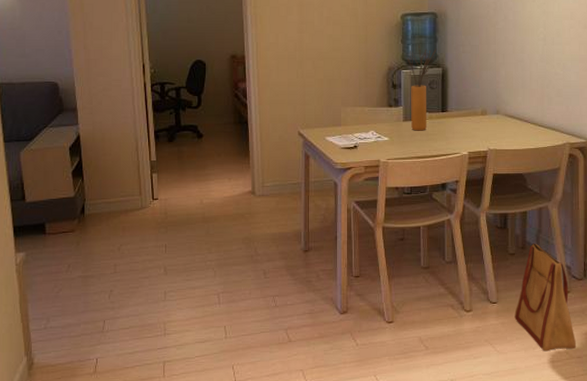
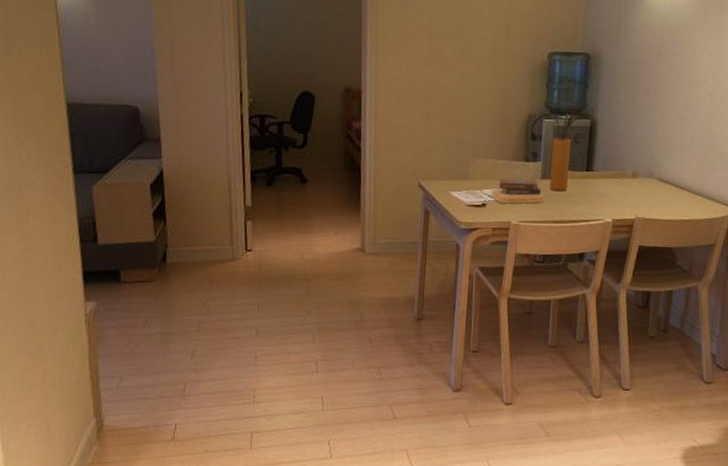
books: none [361,122,407,145] -> present [491,177,544,204]
shopping bag: present [514,243,577,352] -> none [648,327,714,446]

